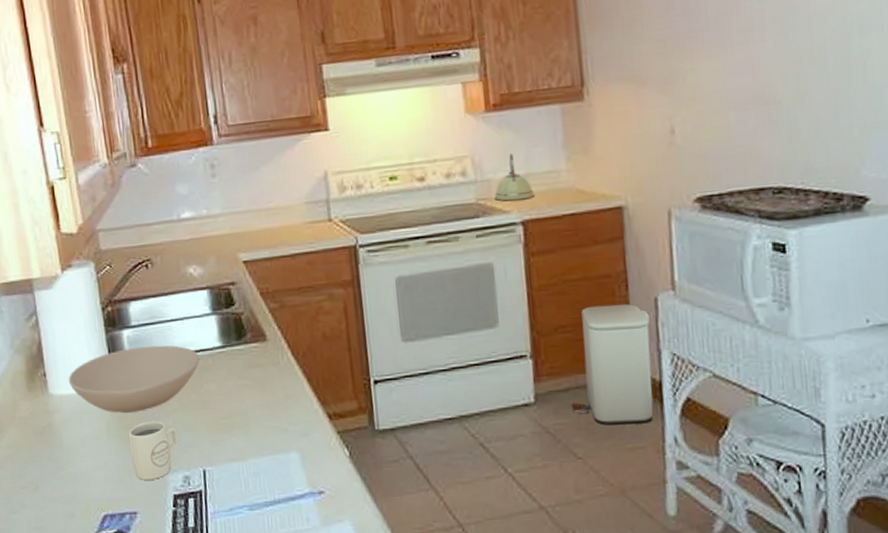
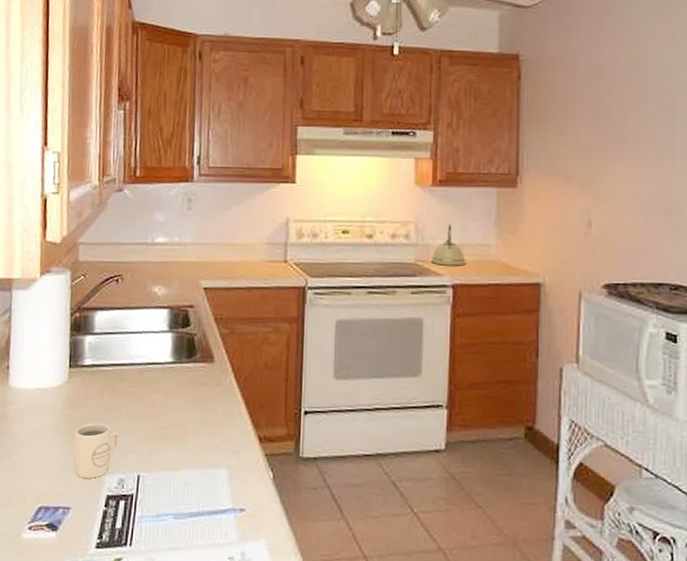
bowl: present [68,345,200,413] -> none [28,353,151,413]
pedal bin: present [571,303,654,426] -> none [477,368,554,482]

